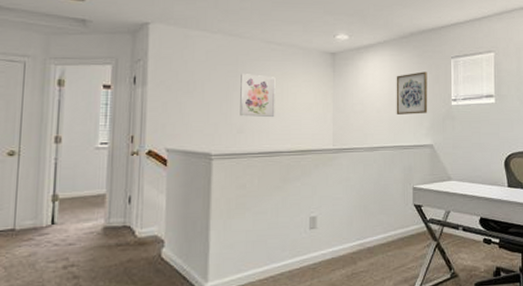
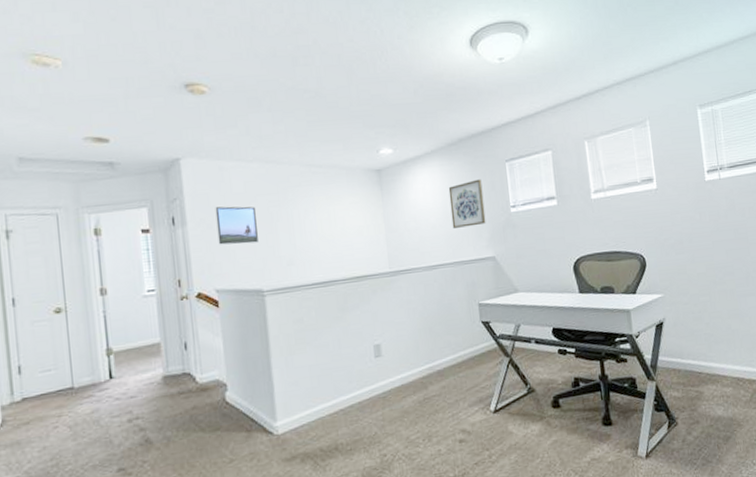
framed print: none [175,71,213,109] -> present [215,206,258,245]
wall art: present [240,74,276,118] -> none [283,201,325,248]

